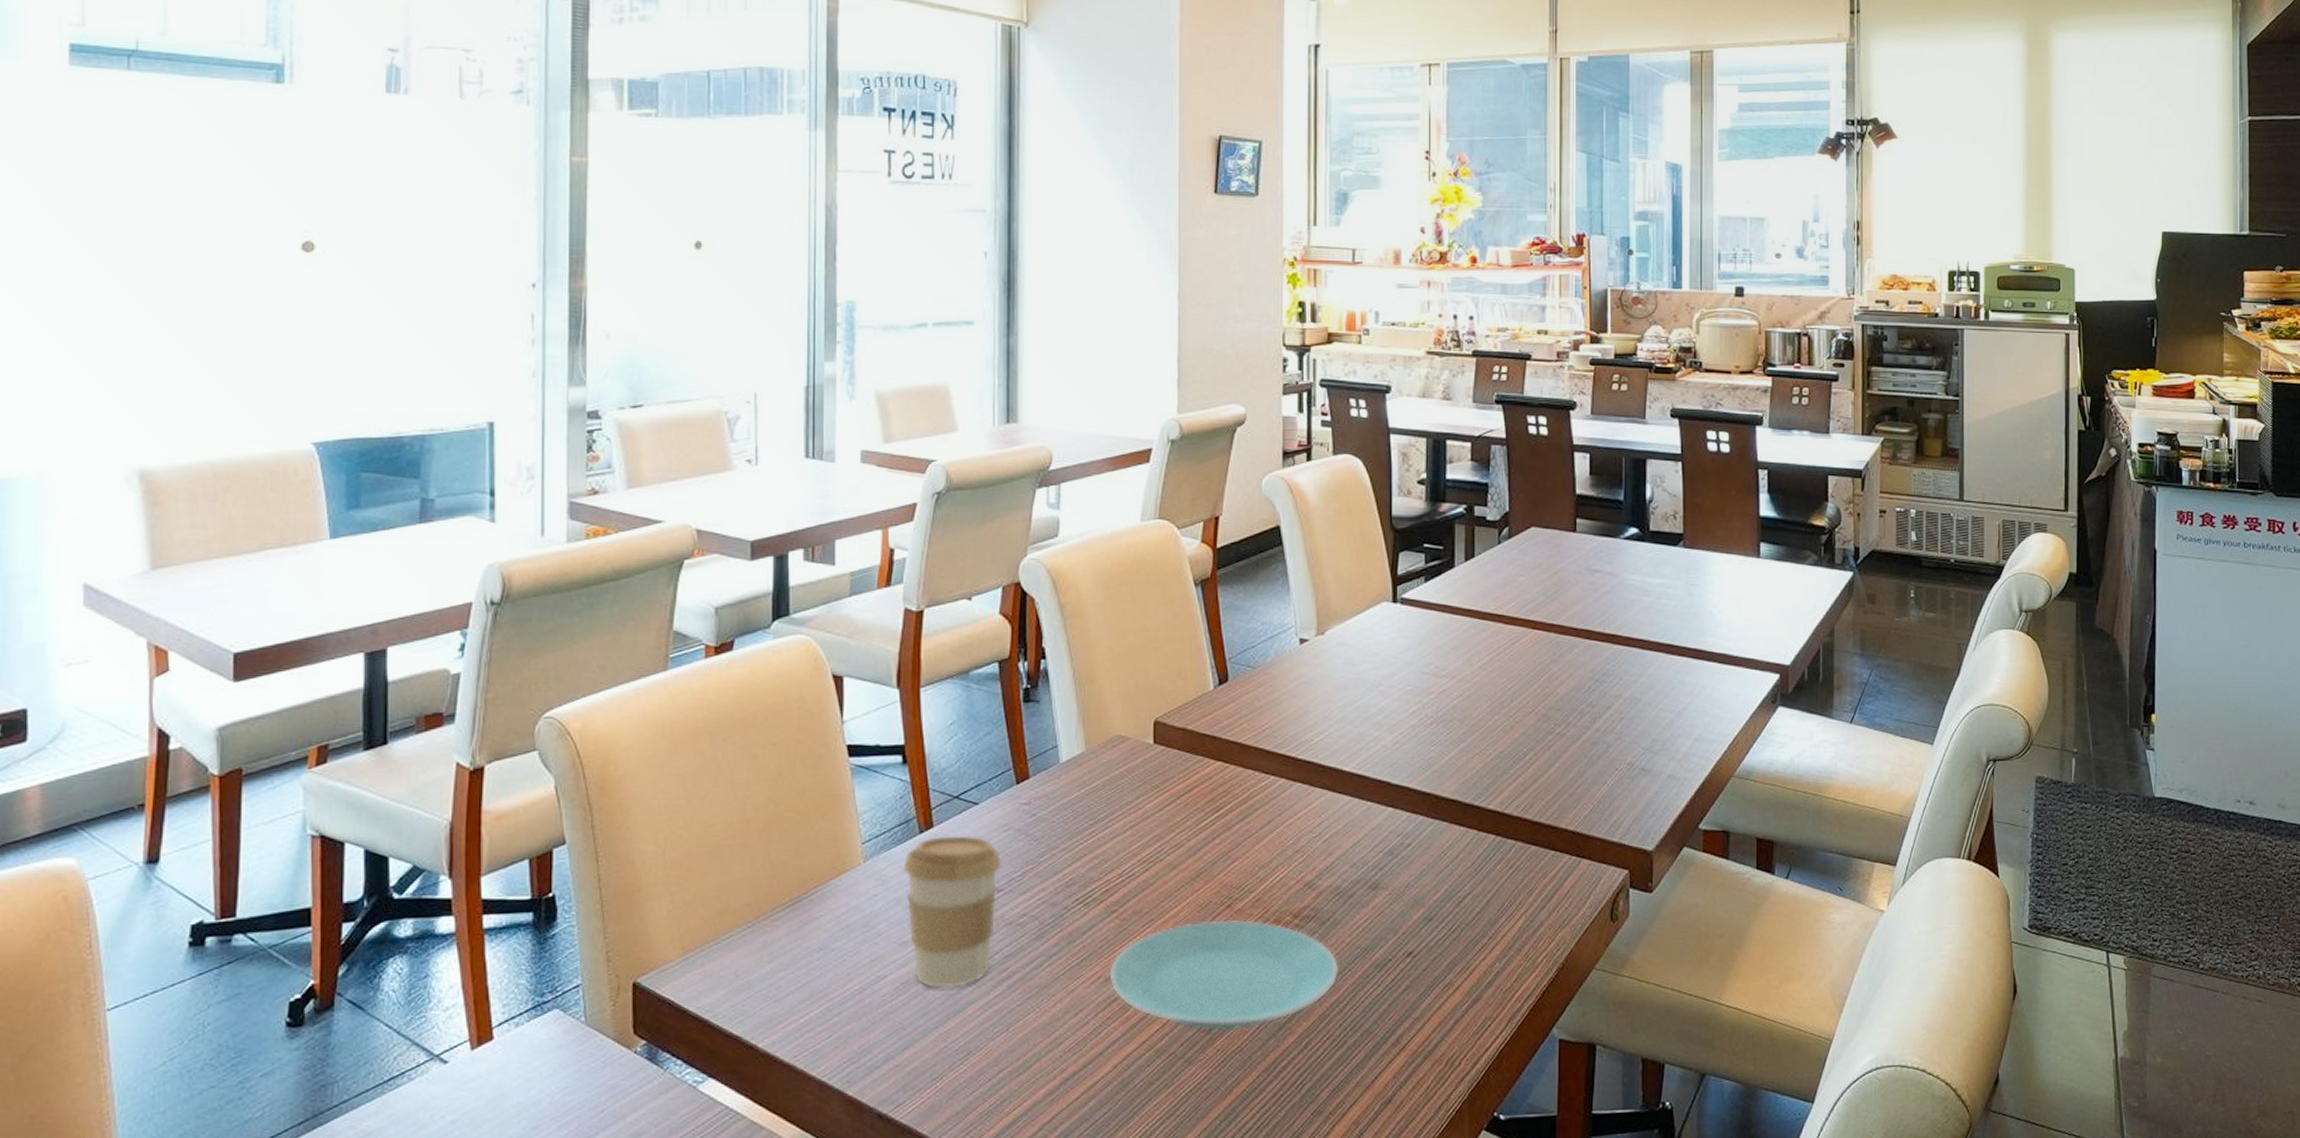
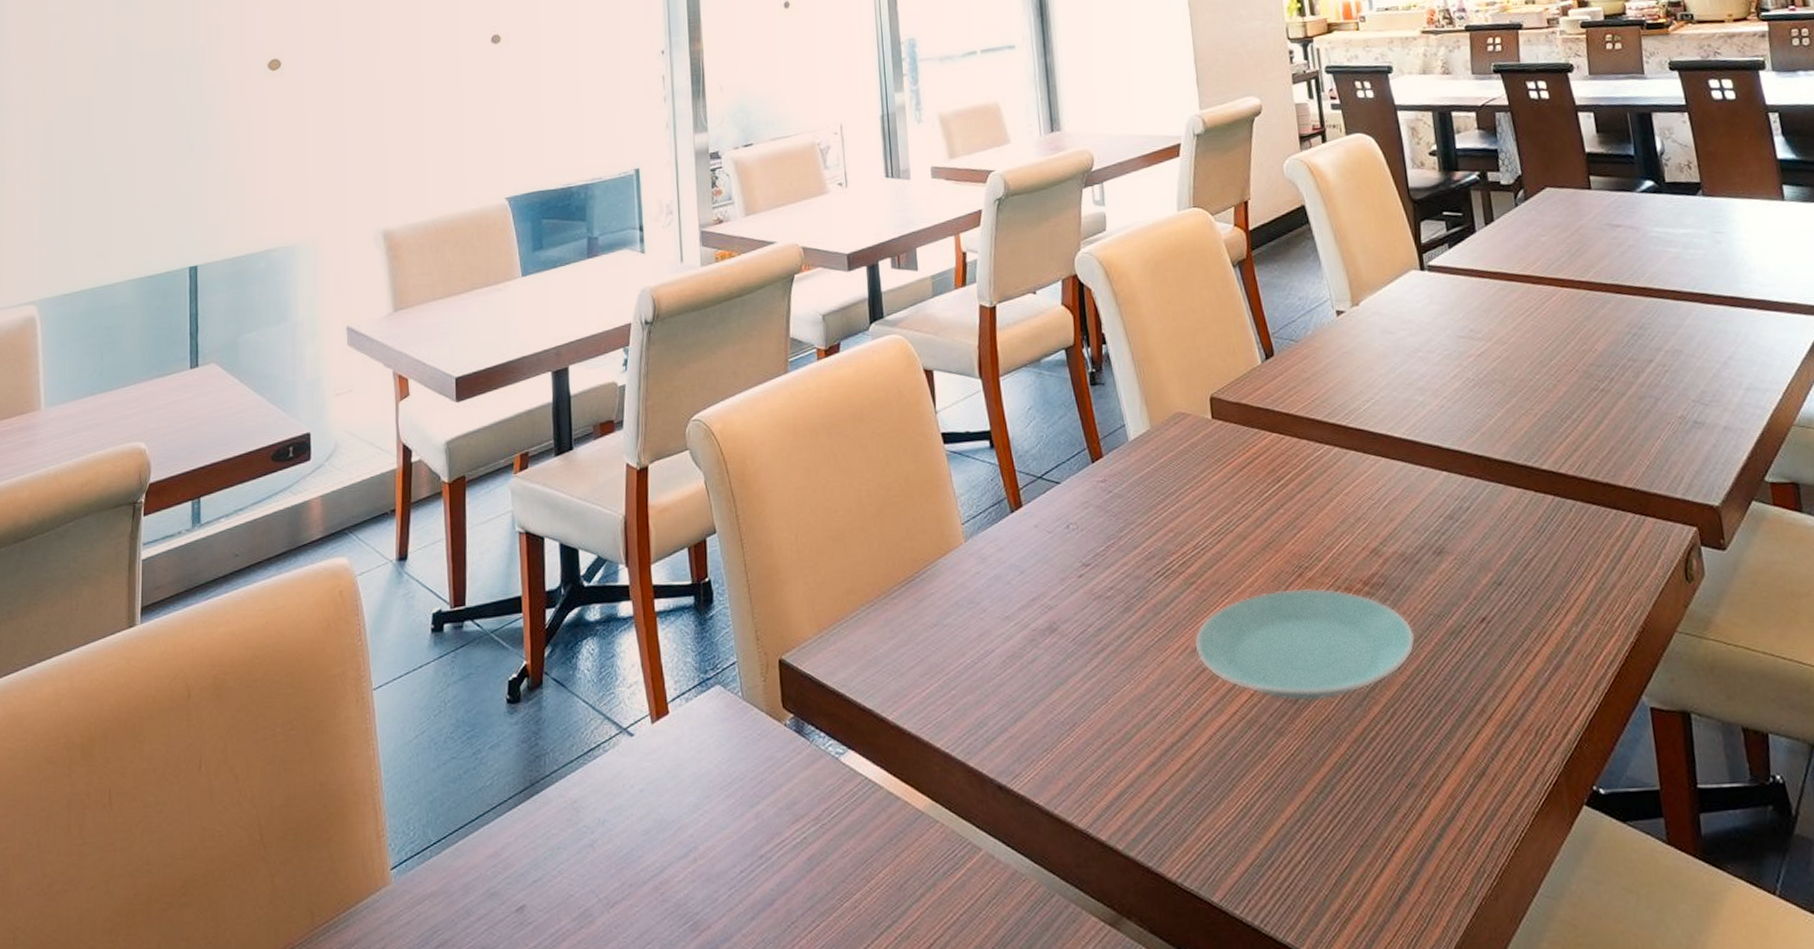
coffee cup: present [903,835,1003,988] -> none [999,513,1087,662]

